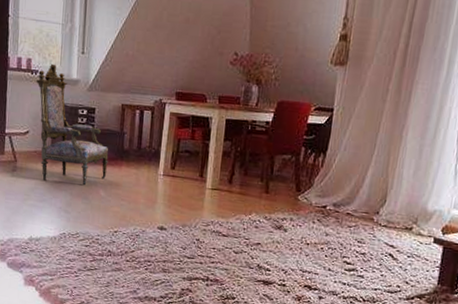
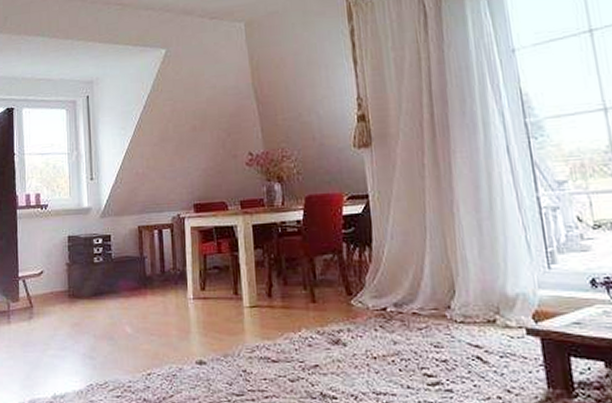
armchair: present [35,63,109,186] -> none [46,195,131,325]

